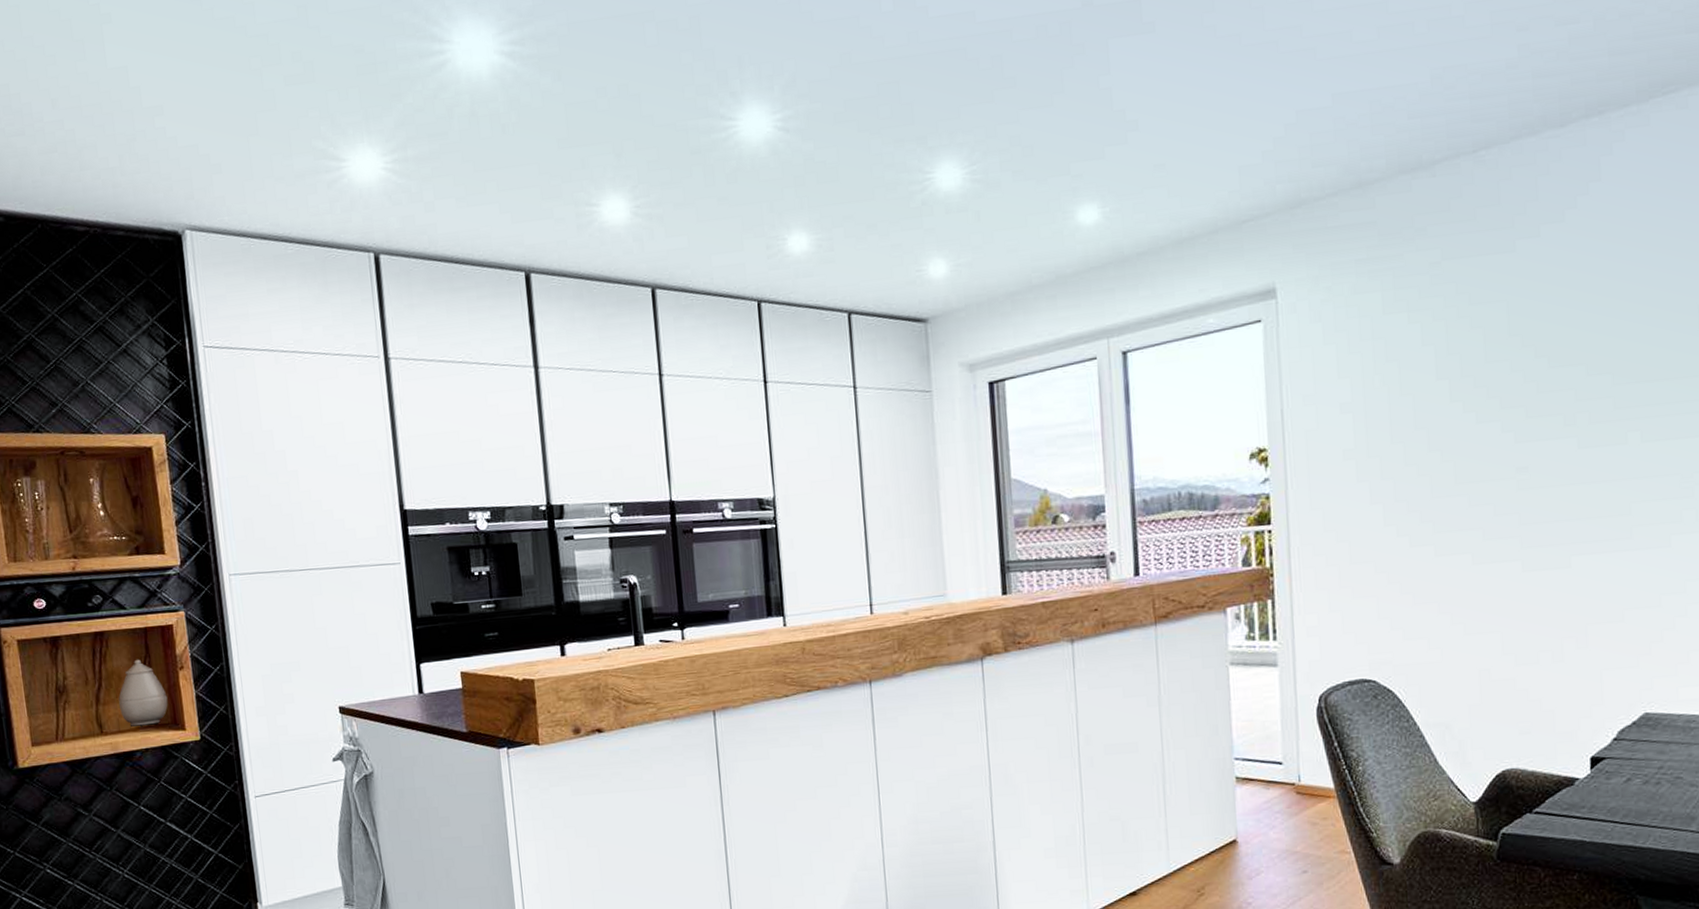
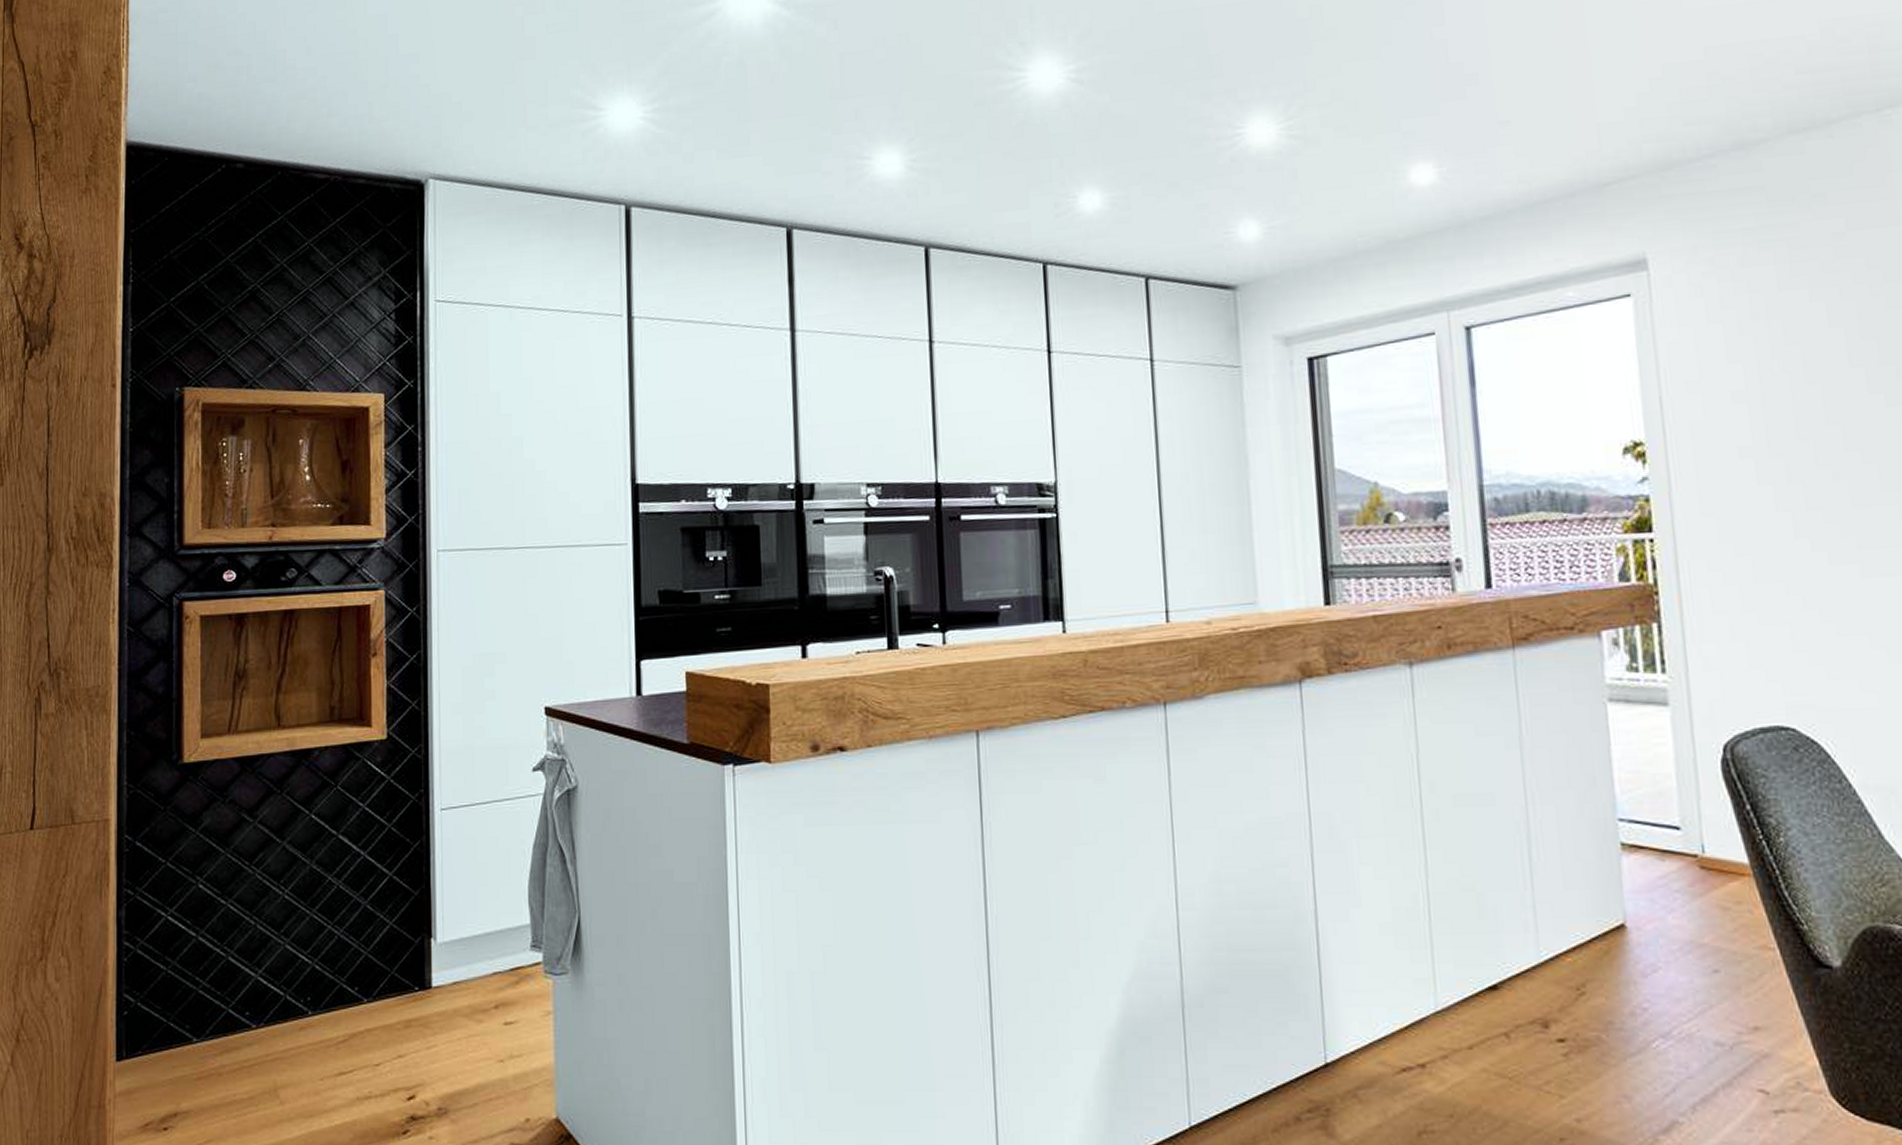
decorative jar: present [118,659,168,727] -> none [301,642,356,720]

